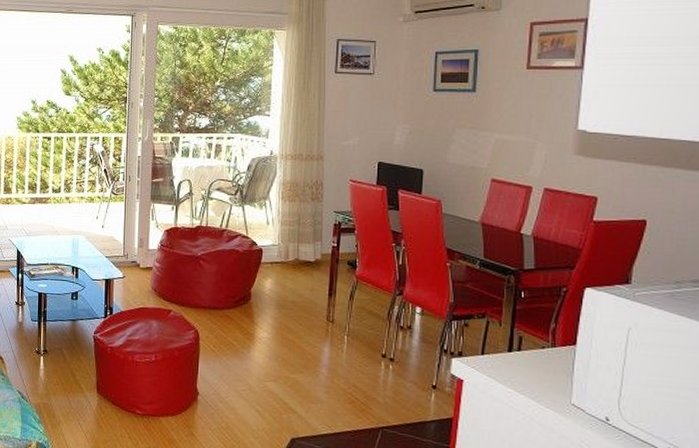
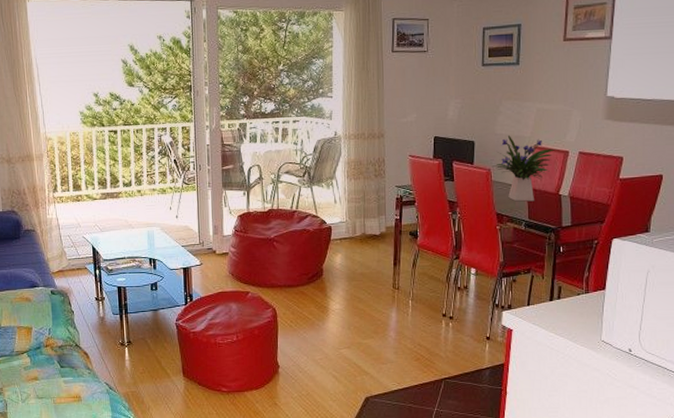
flower arrangement: none [441,166,515,239] -> present [490,136,554,202]

